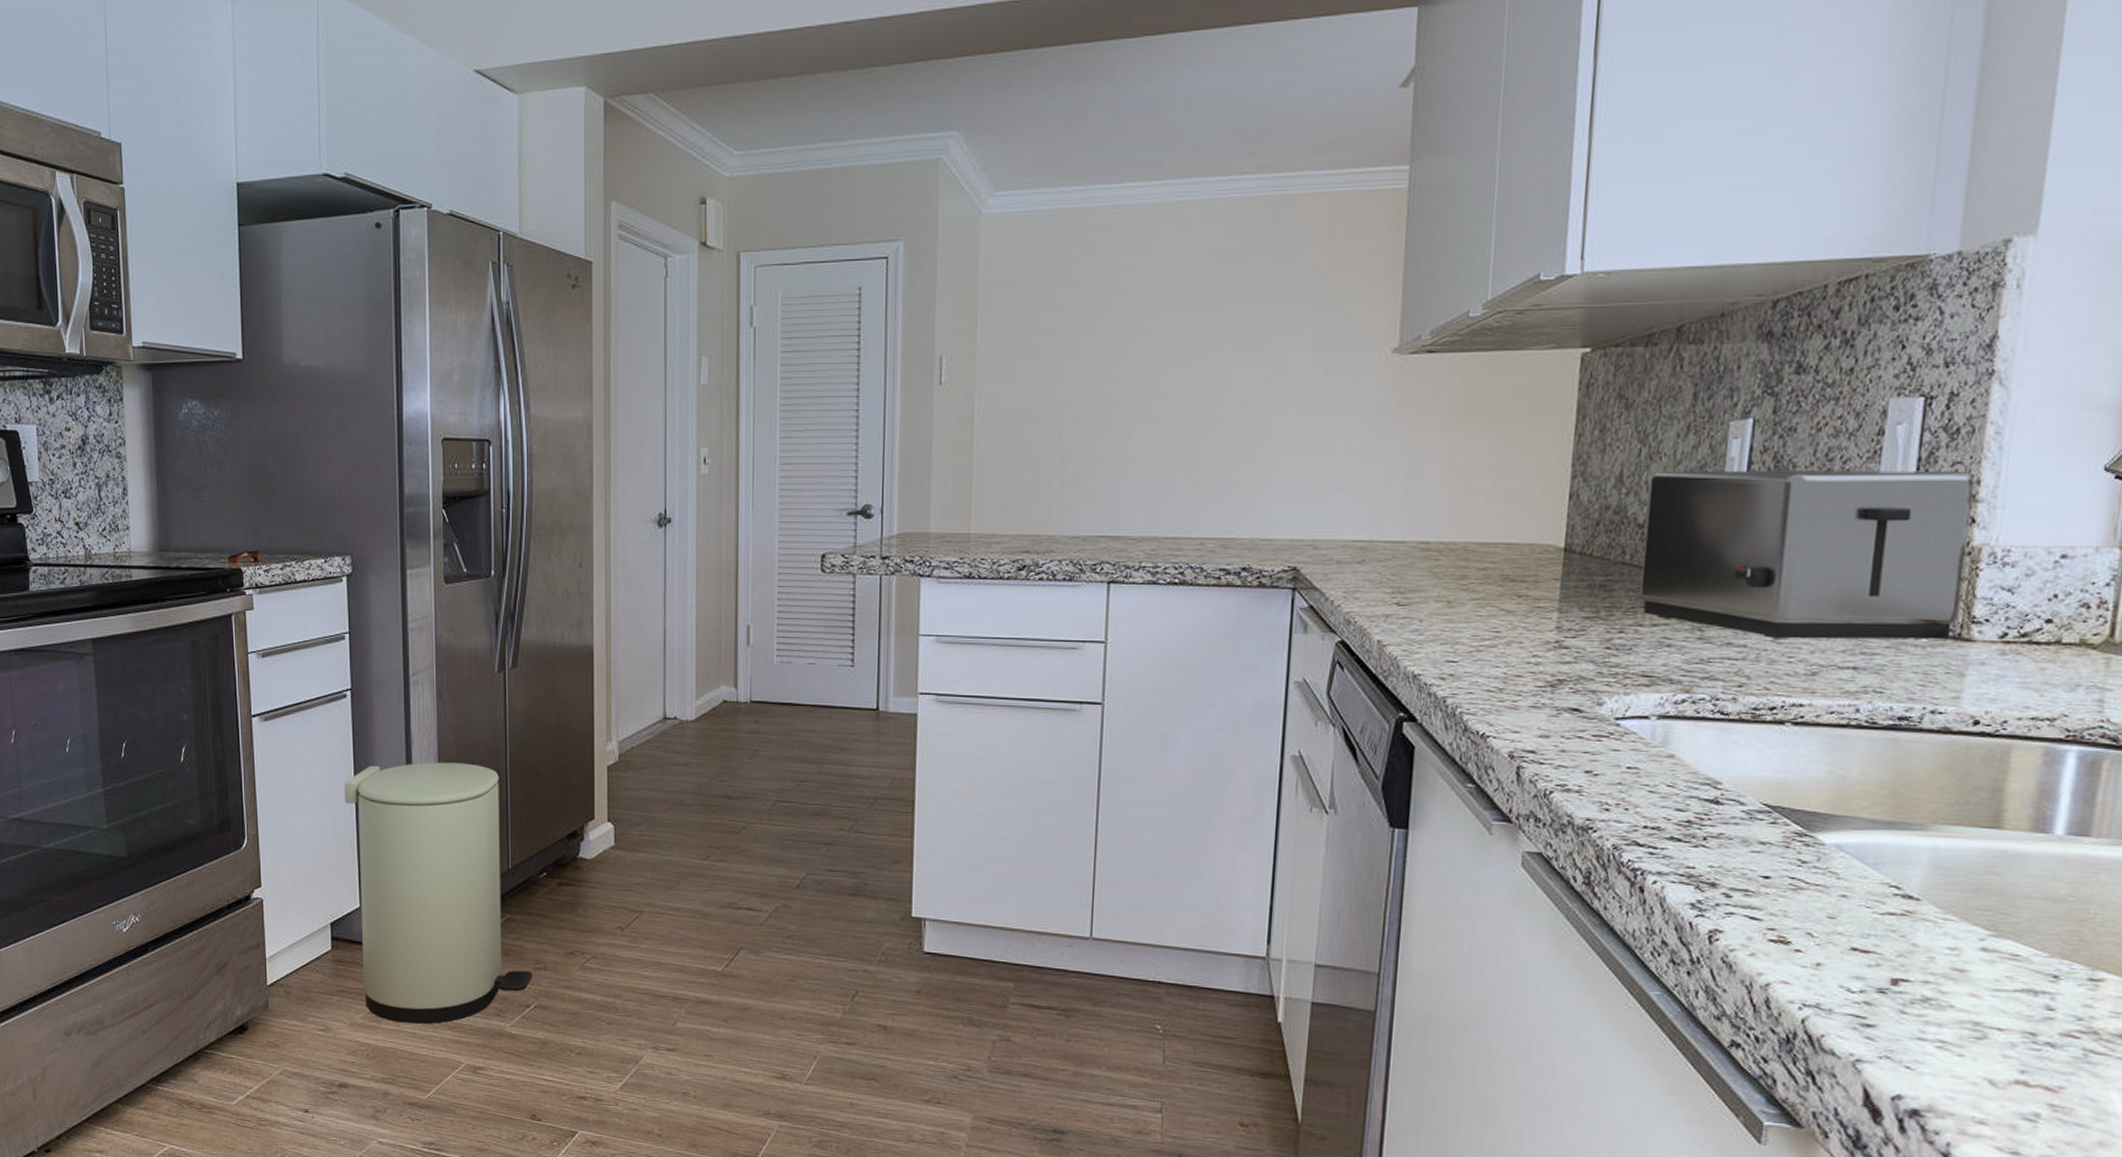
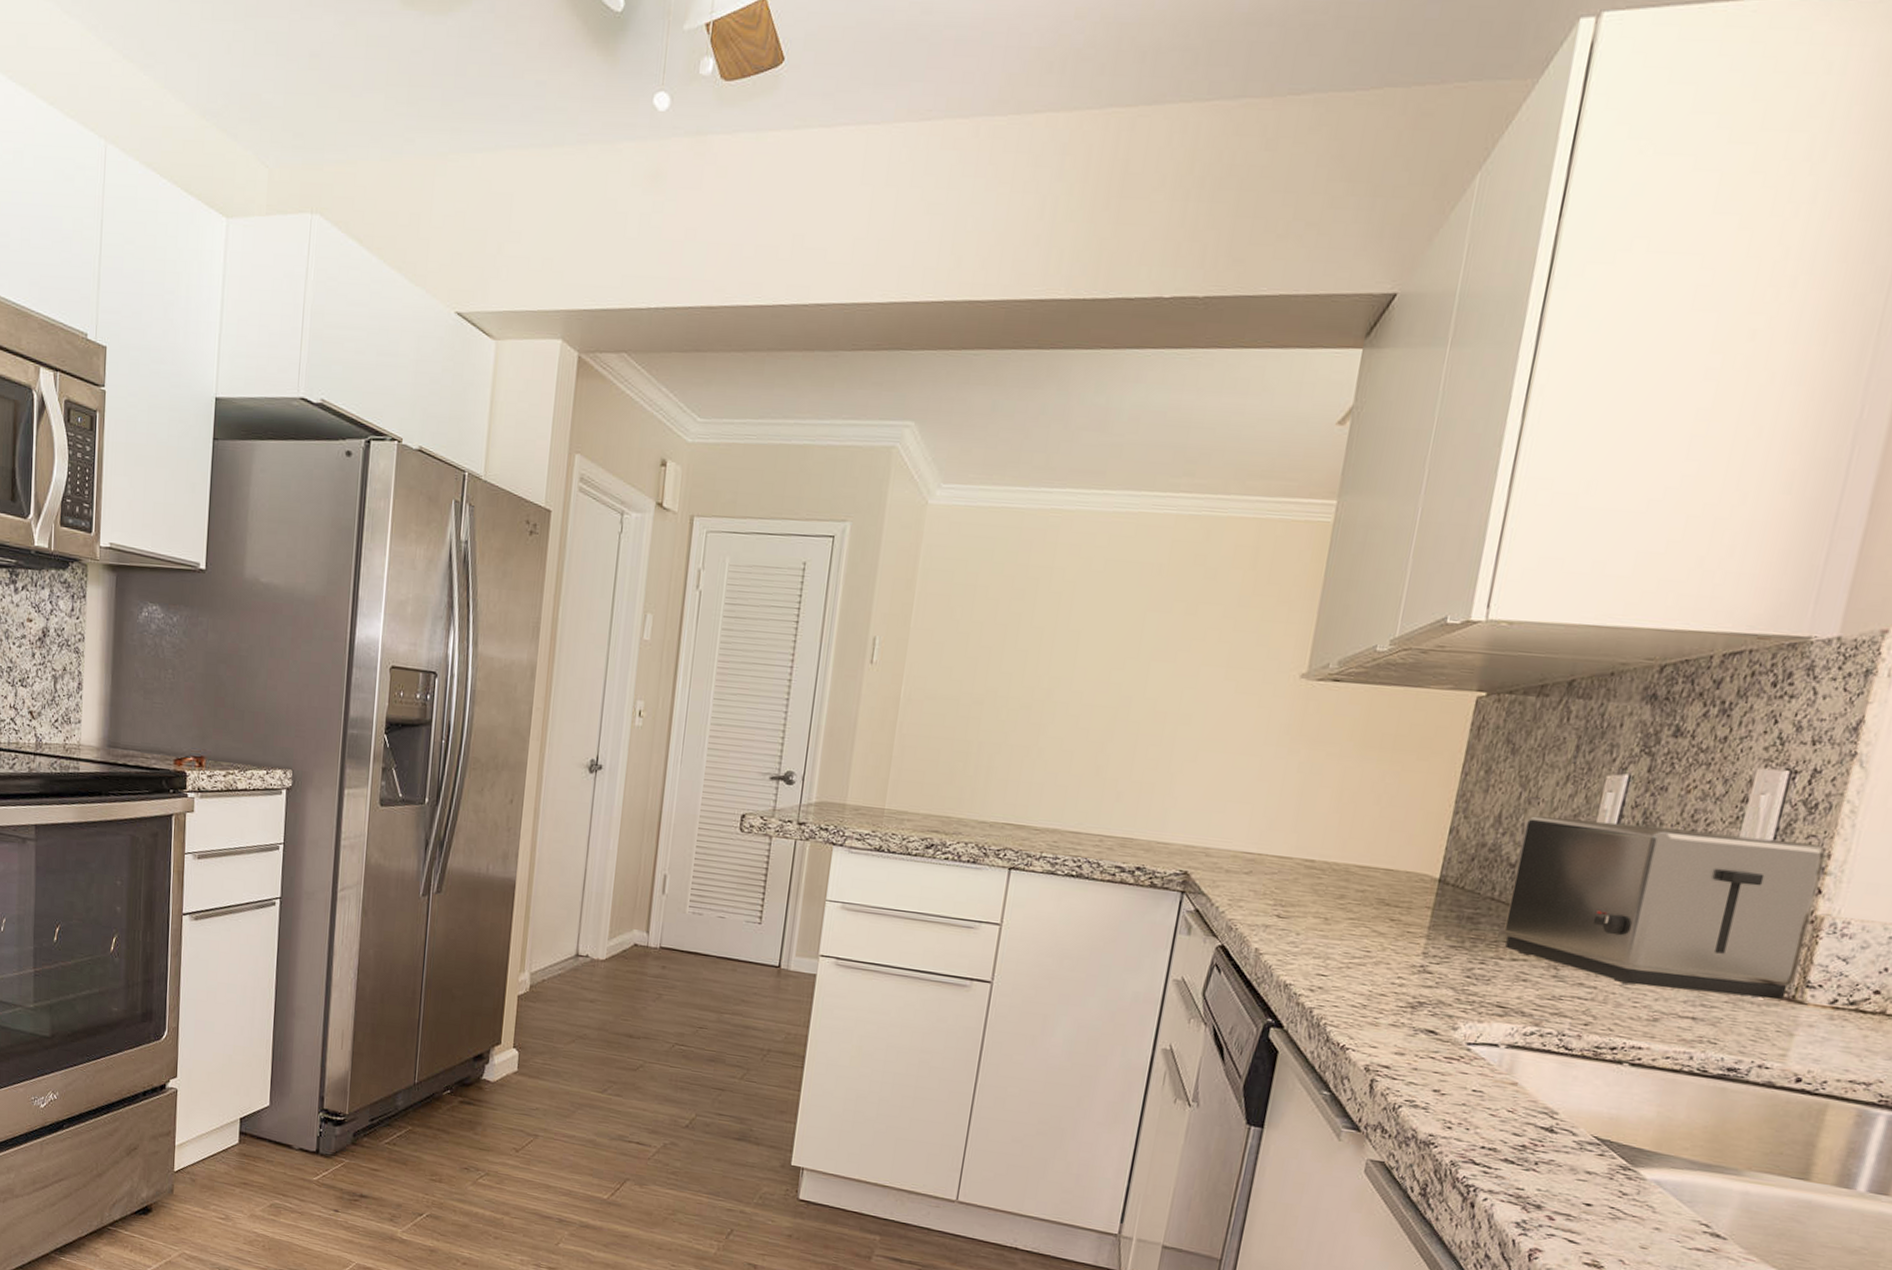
pedal bin: present [345,762,533,1024] -> none [265,972,428,1223]

